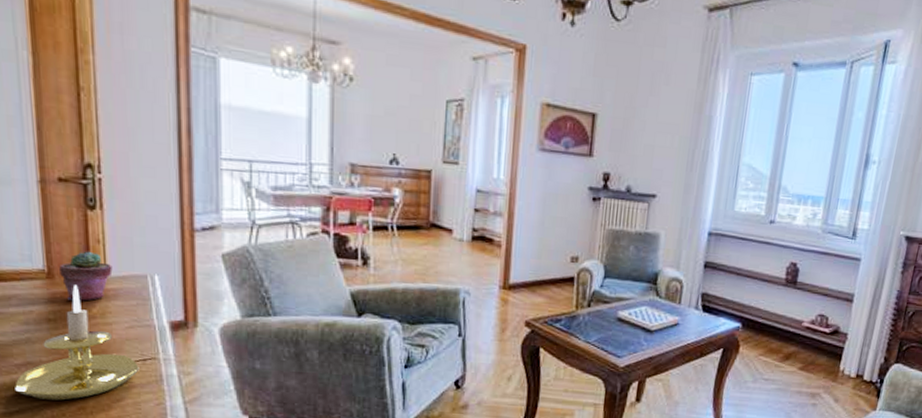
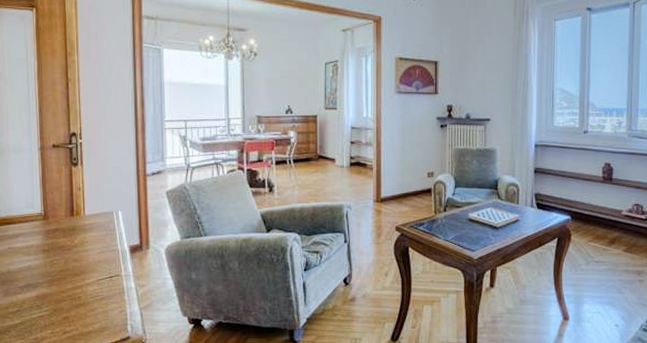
candle holder: present [15,285,139,401] -> none [19,223,108,313]
potted succulent: present [59,251,113,301] -> none [52,197,89,235]

